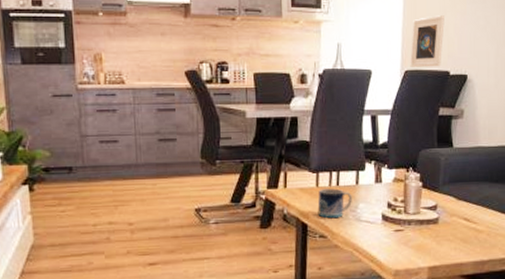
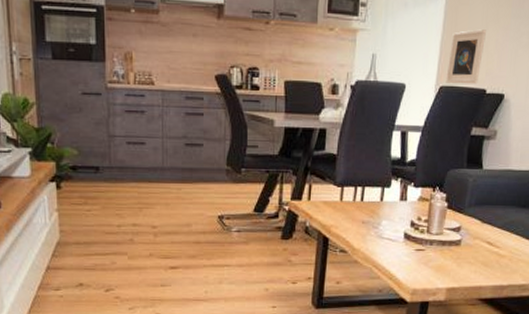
mug: present [317,188,353,219] -> none [340,203,377,234]

